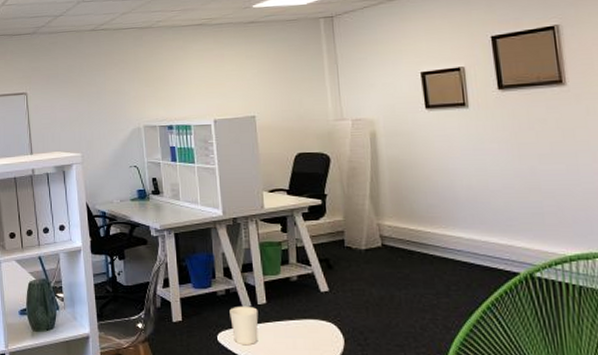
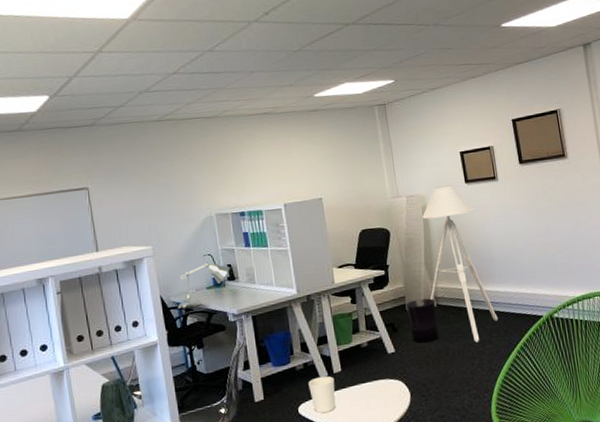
desk lamp: none [102,173,155,219] -> present [178,262,230,310]
waste bin: none [344,236,383,286] -> present [405,298,439,344]
floor lamp: none [370,110,459,294] -> present [422,185,498,343]

